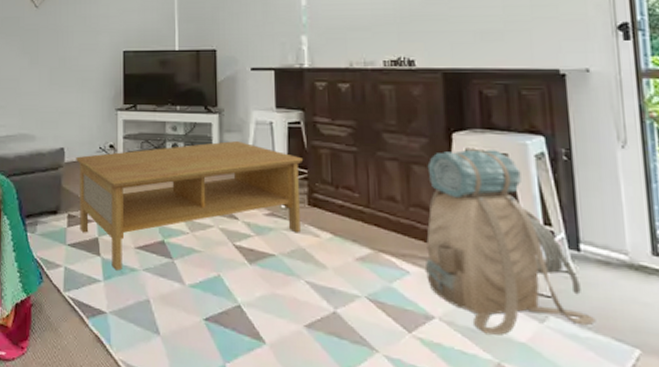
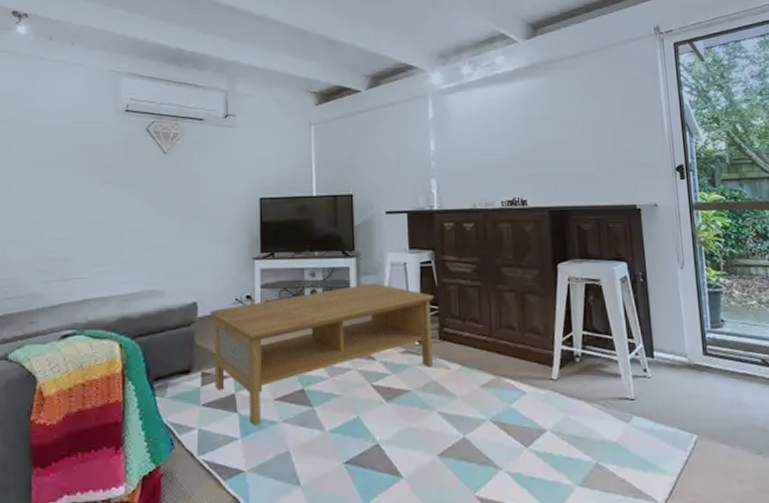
backpack: present [424,150,596,336] -> none [538,276,667,439]

